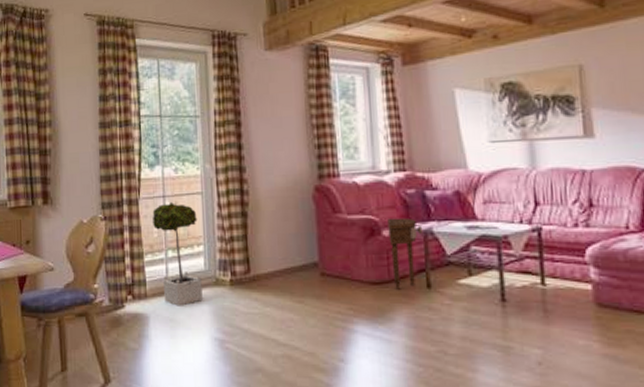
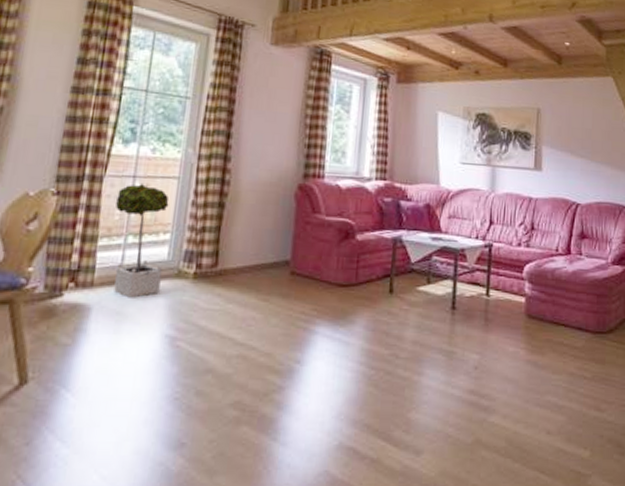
side table: present [387,217,423,290] -> none [360,223,394,293]

